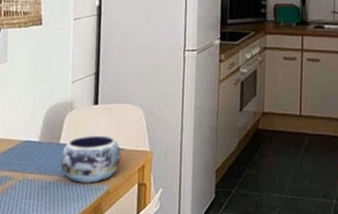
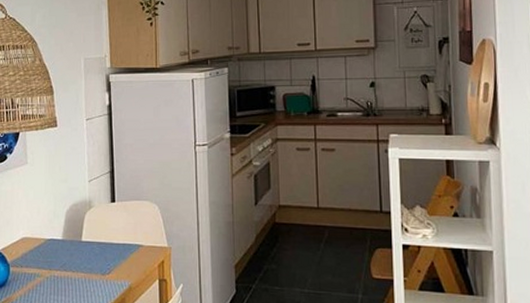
decorative bowl: present [60,134,122,183] -> none [83,231,141,280]

